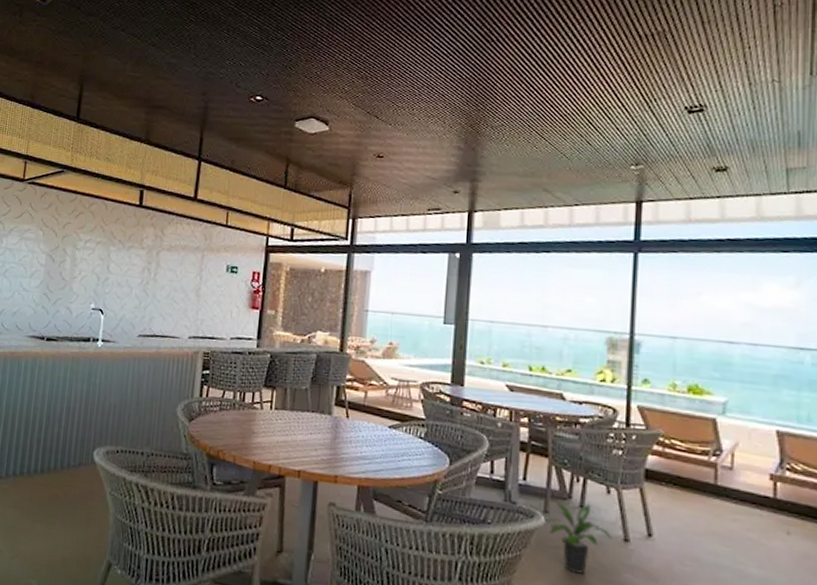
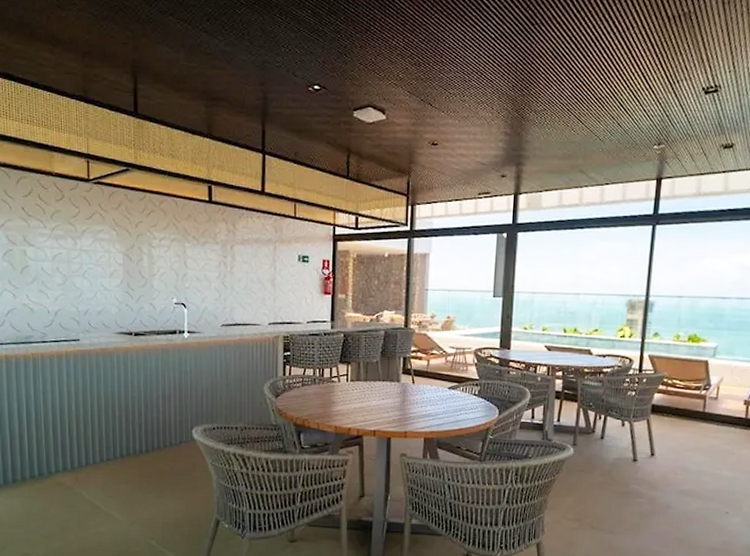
potted plant: present [547,501,613,574] -> none [575,435,625,489]

